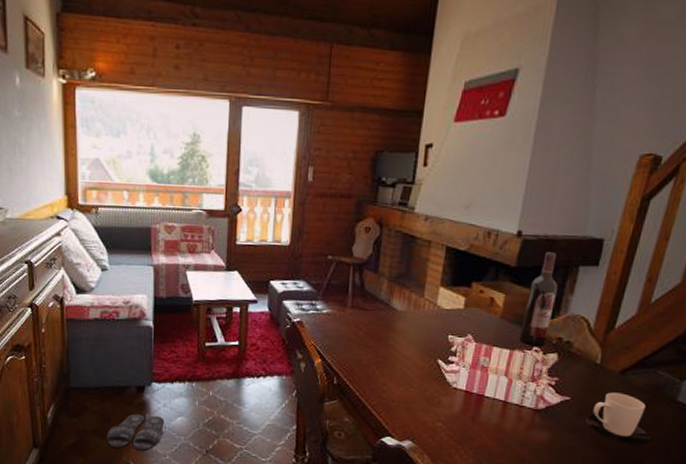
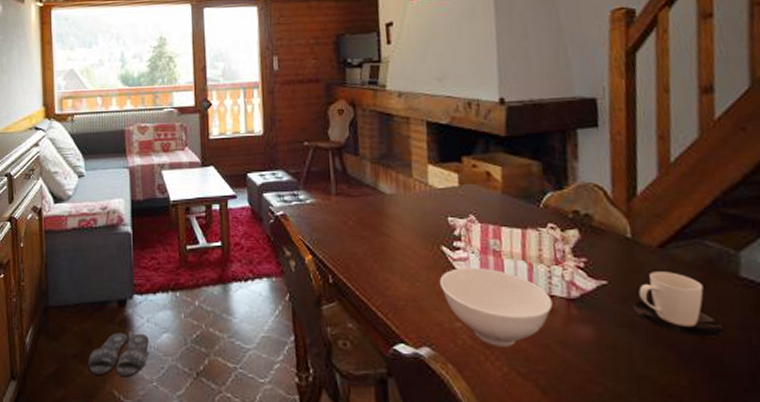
bowl: none [430,378,522,444] -> present [439,267,553,347]
wine bottle: present [520,252,558,347] -> none [527,117,561,223]

